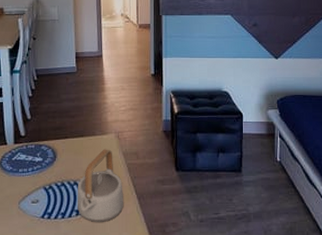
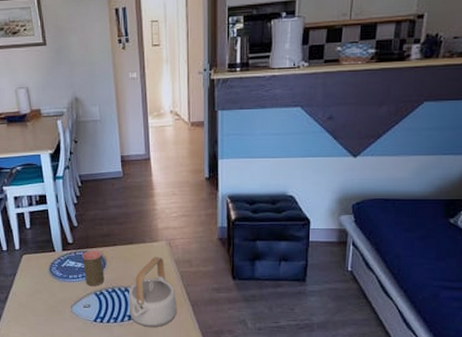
cup: none [33,143,54,180] -> present [82,250,105,286]

